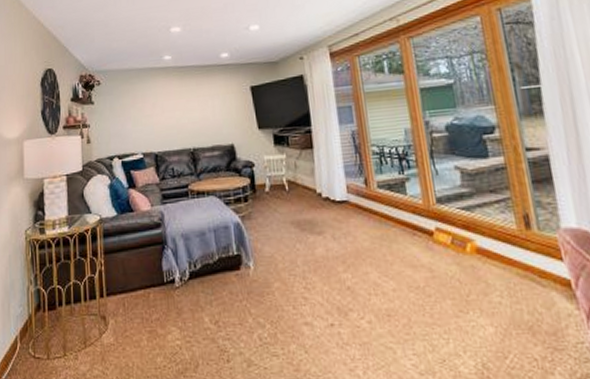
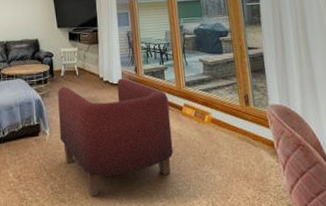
armchair: none [262,193,423,351] -> present [58,78,174,197]

